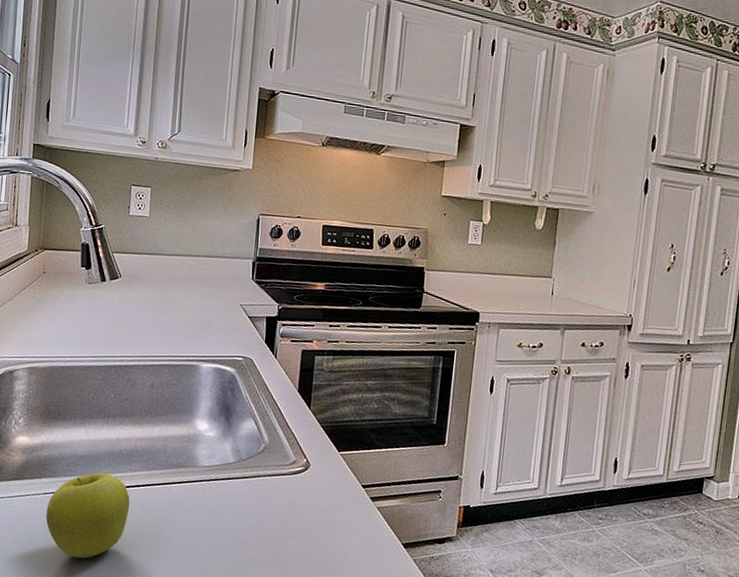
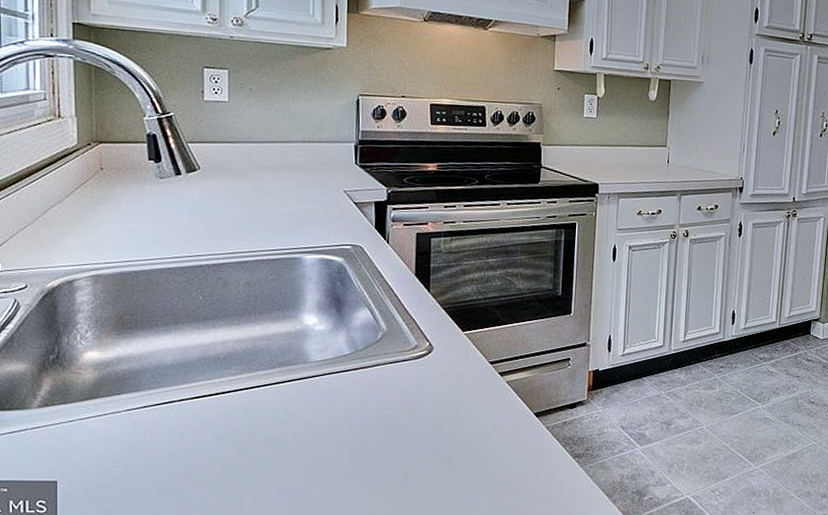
fruit: present [46,472,130,559] -> none [131,380,233,474]

